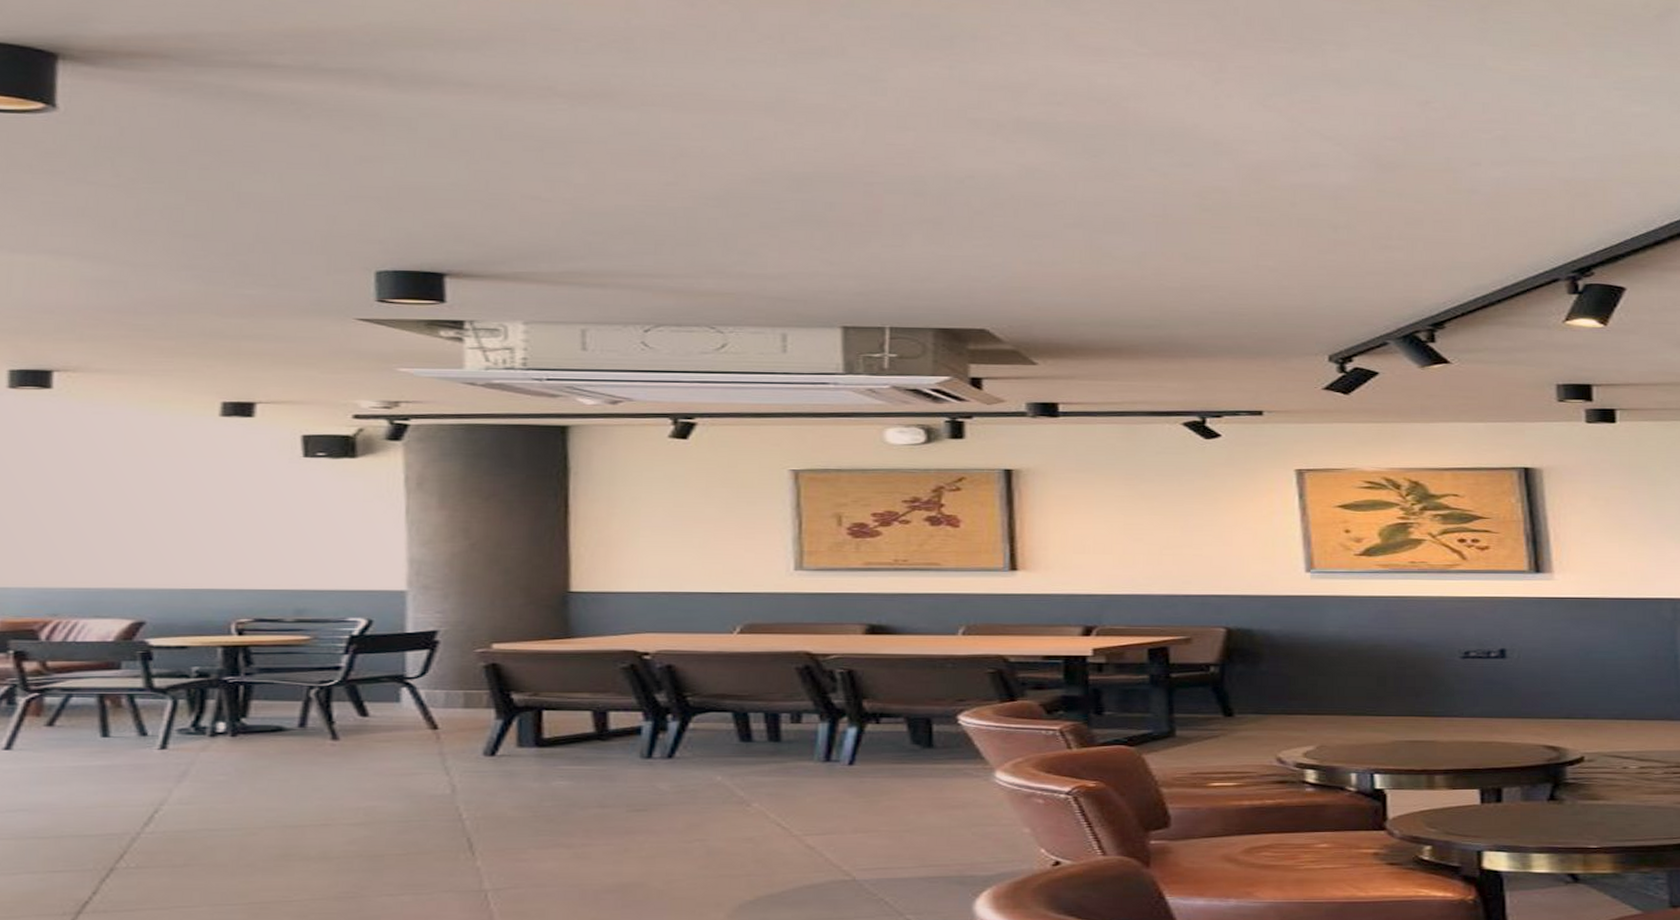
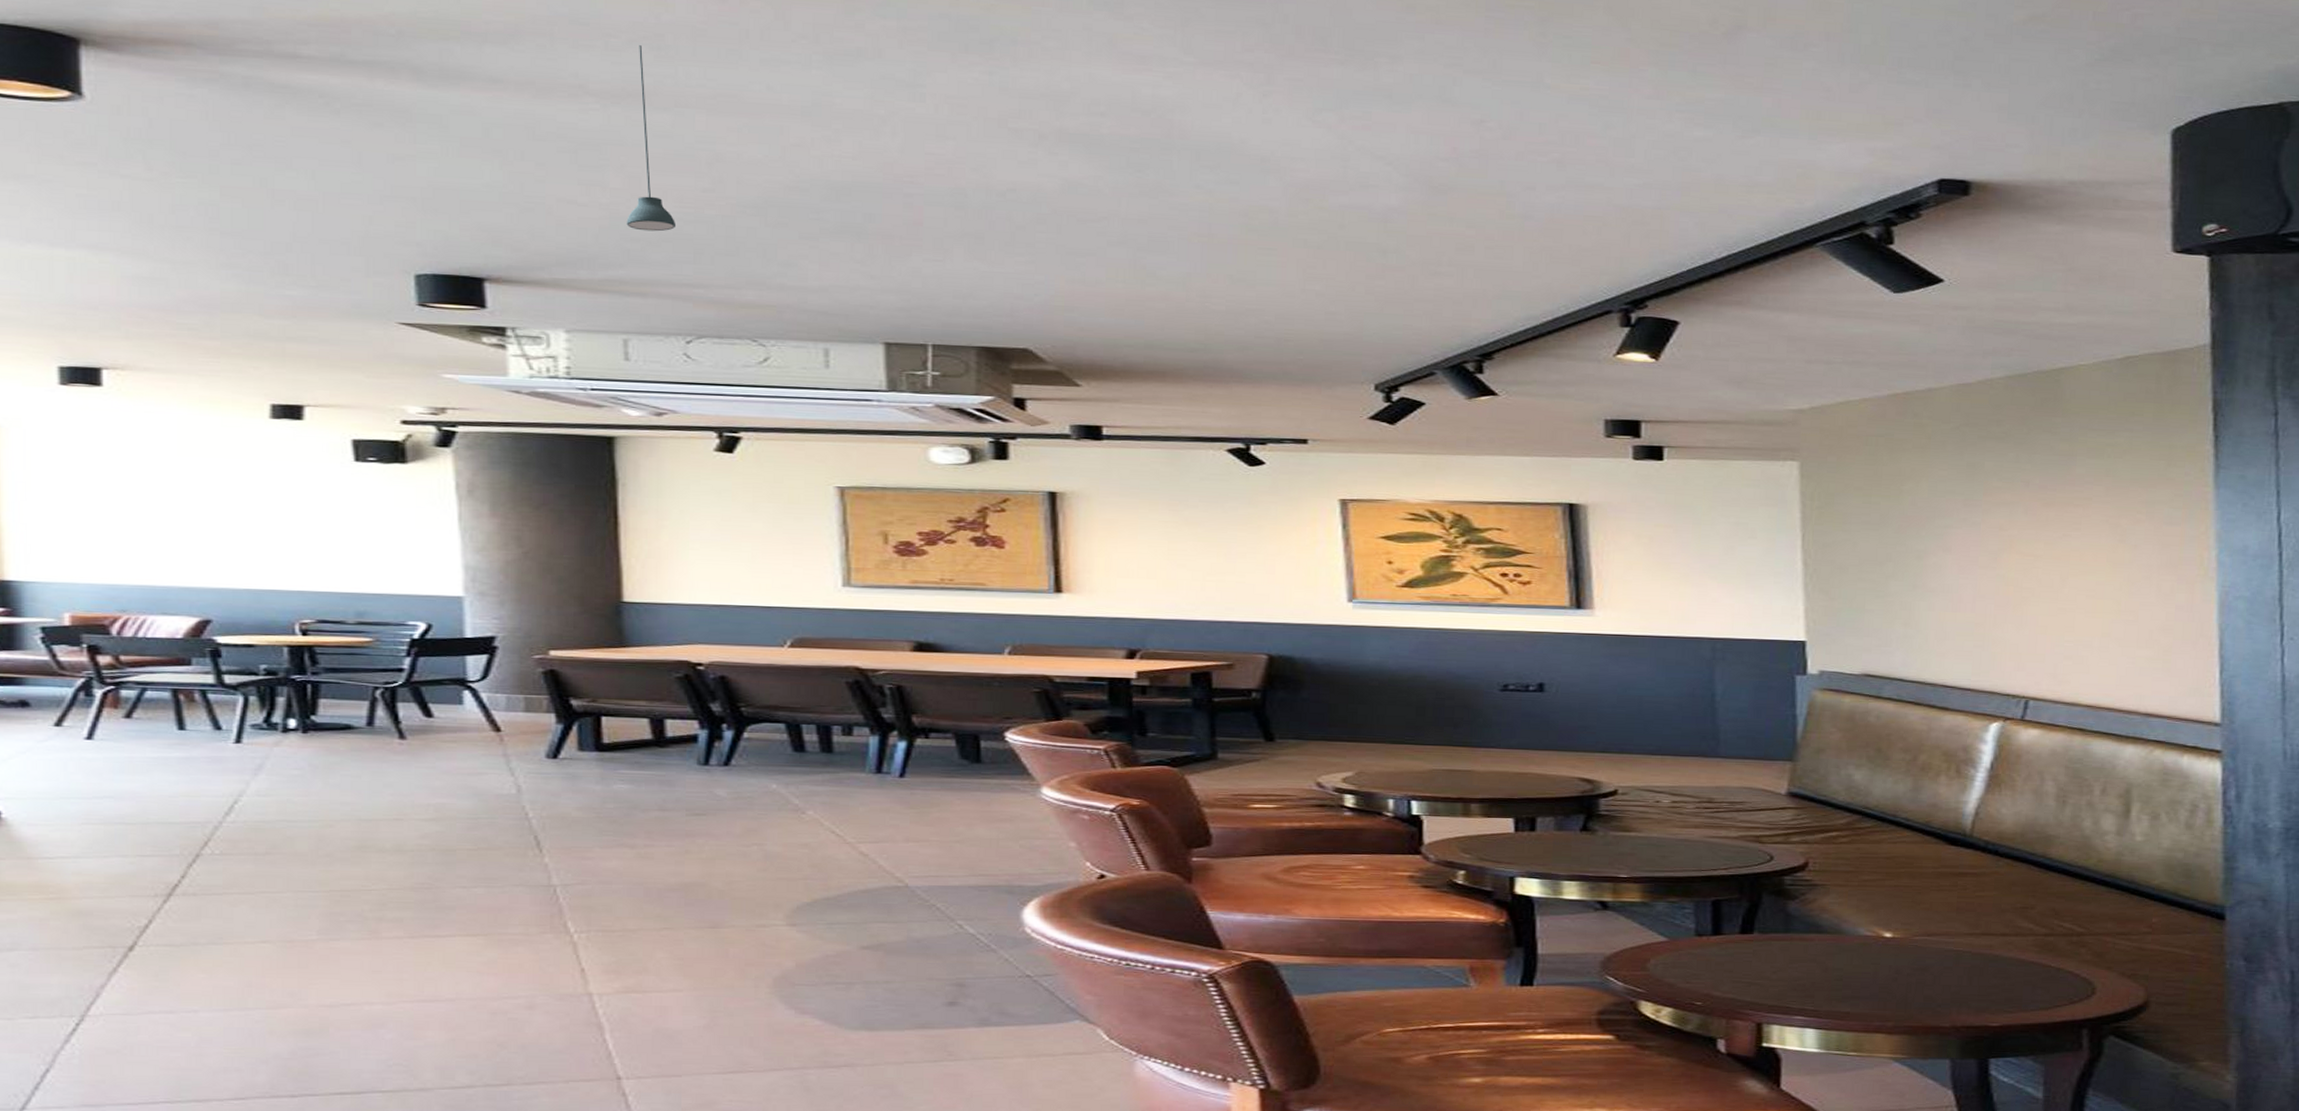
pendant light: none [589,48,639,225] -> present [626,45,677,232]

